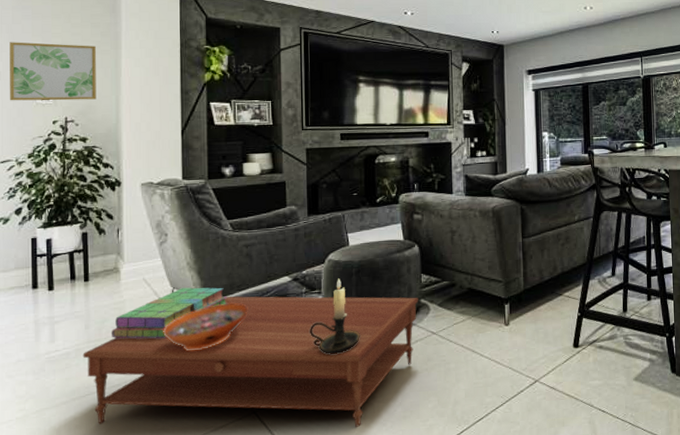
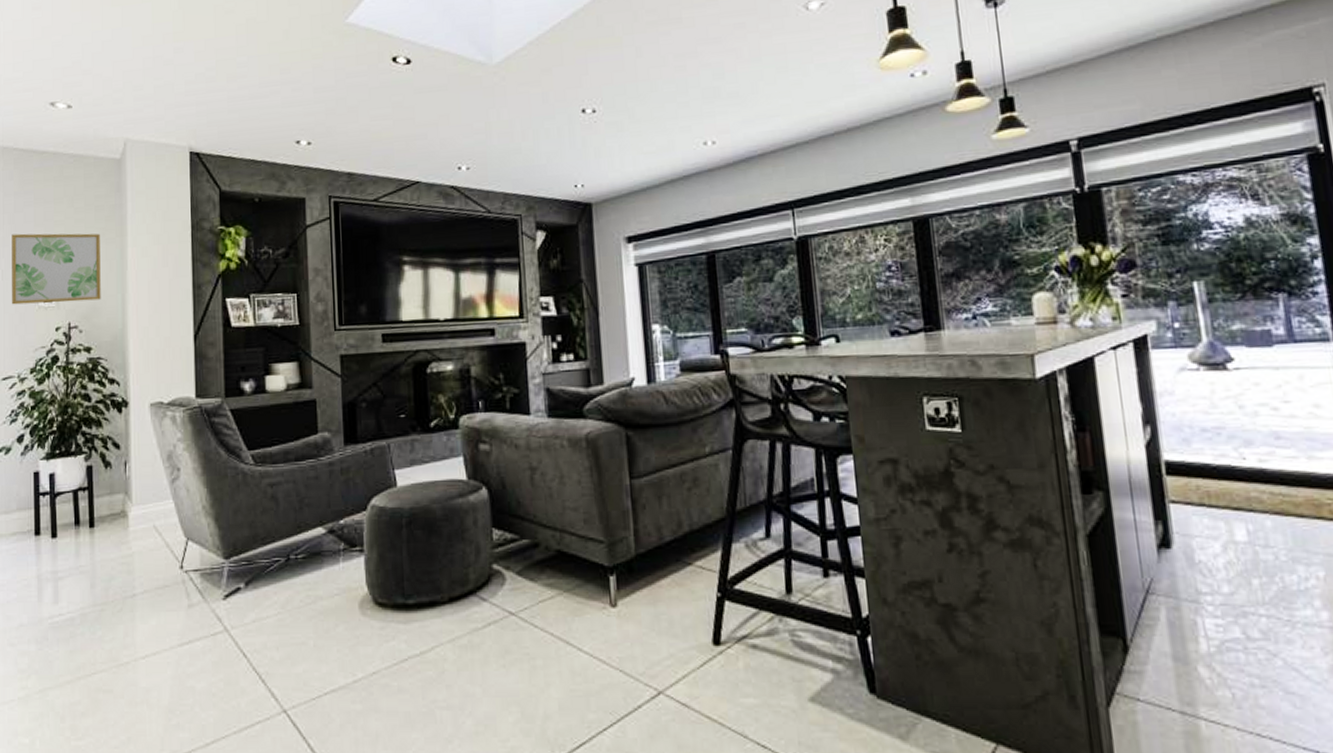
coffee table: present [82,296,419,427] -> none [88,552,490,742]
stack of books: present [111,287,228,339] -> none [118,538,250,604]
decorative bowl: present [163,303,248,351] -> none [176,562,275,623]
candle holder: present [309,278,360,354] -> none [349,531,415,637]

